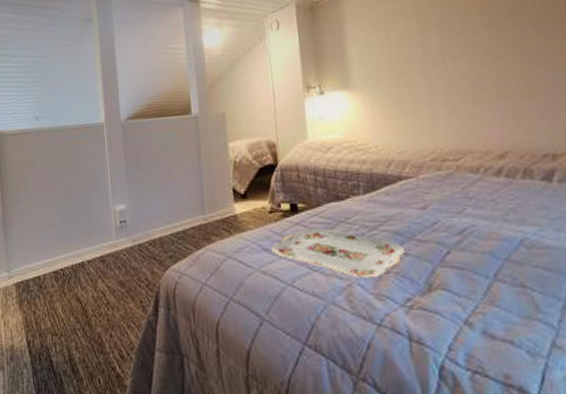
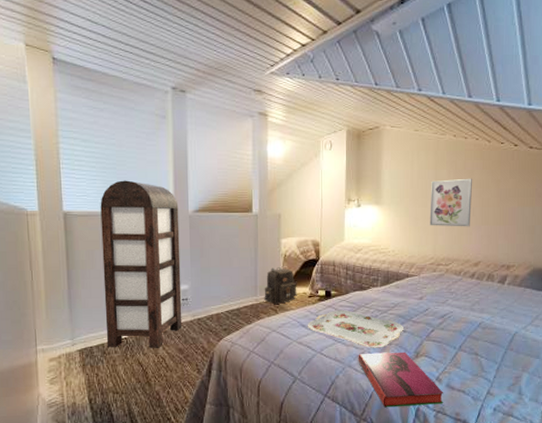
bookshelf: none [30,92,122,281] -> present [100,180,183,348]
backpack: none [212,176,255,223] -> present [264,266,297,304]
hardback book: none [343,283,482,363] -> present [358,352,444,408]
wall art: none [417,40,484,110] -> present [429,178,472,227]

